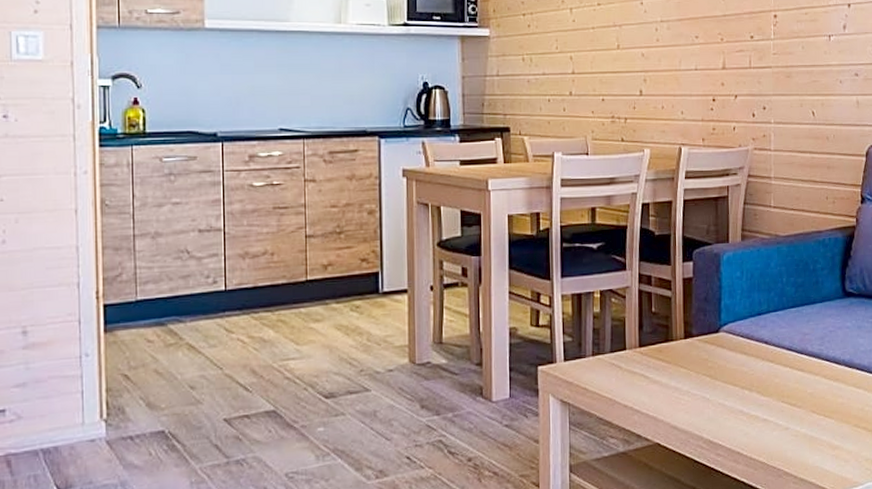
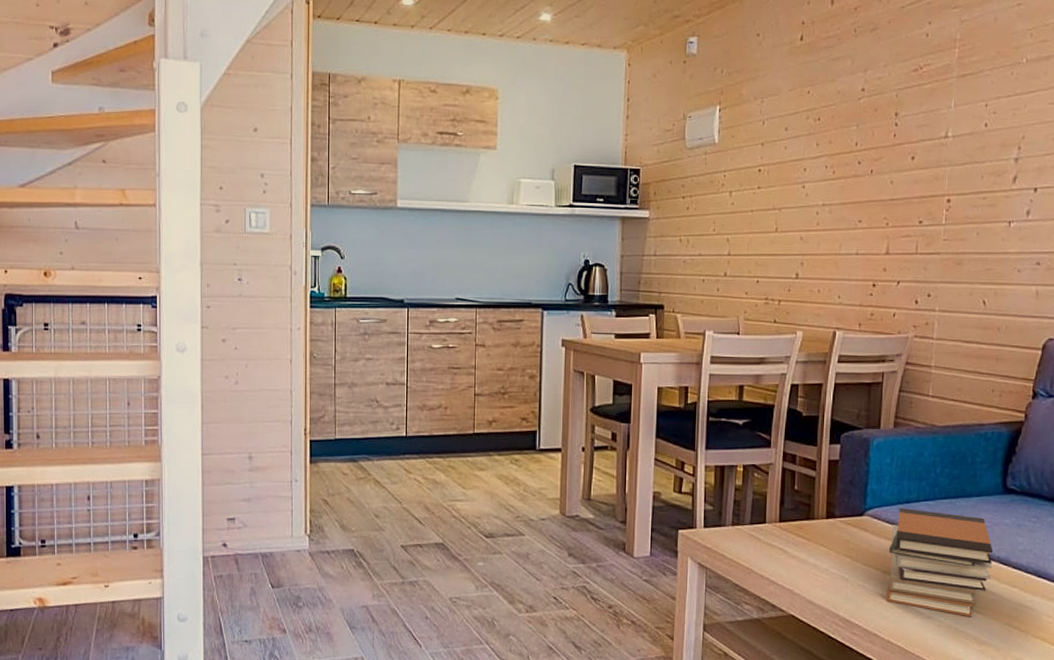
book stack: none [745,320,839,424] -> present [886,507,993,618]

